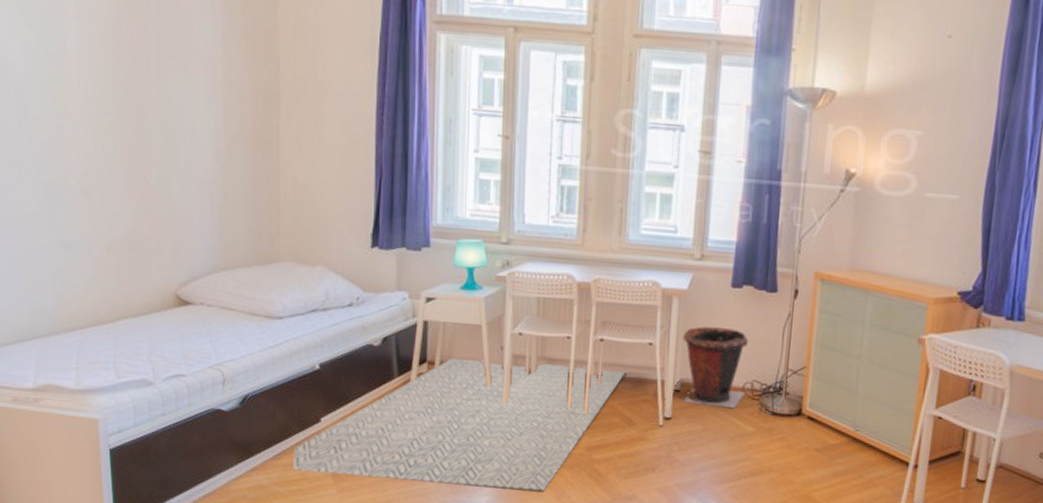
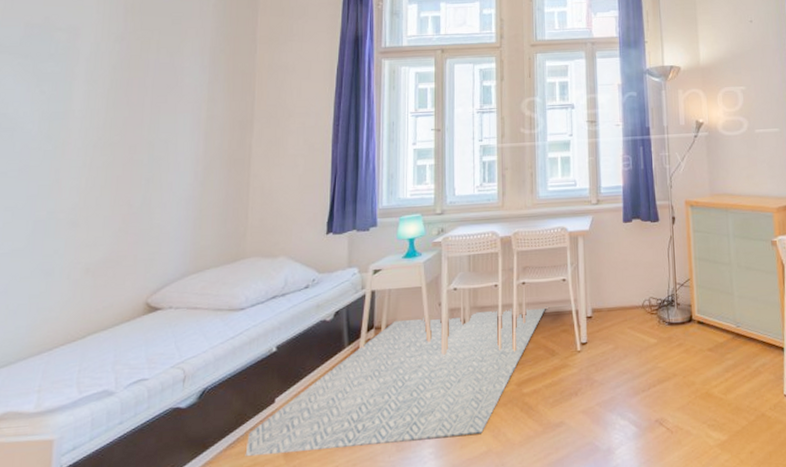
waste bin: present [682,326,749,409] -> none [589,255,645,327]

